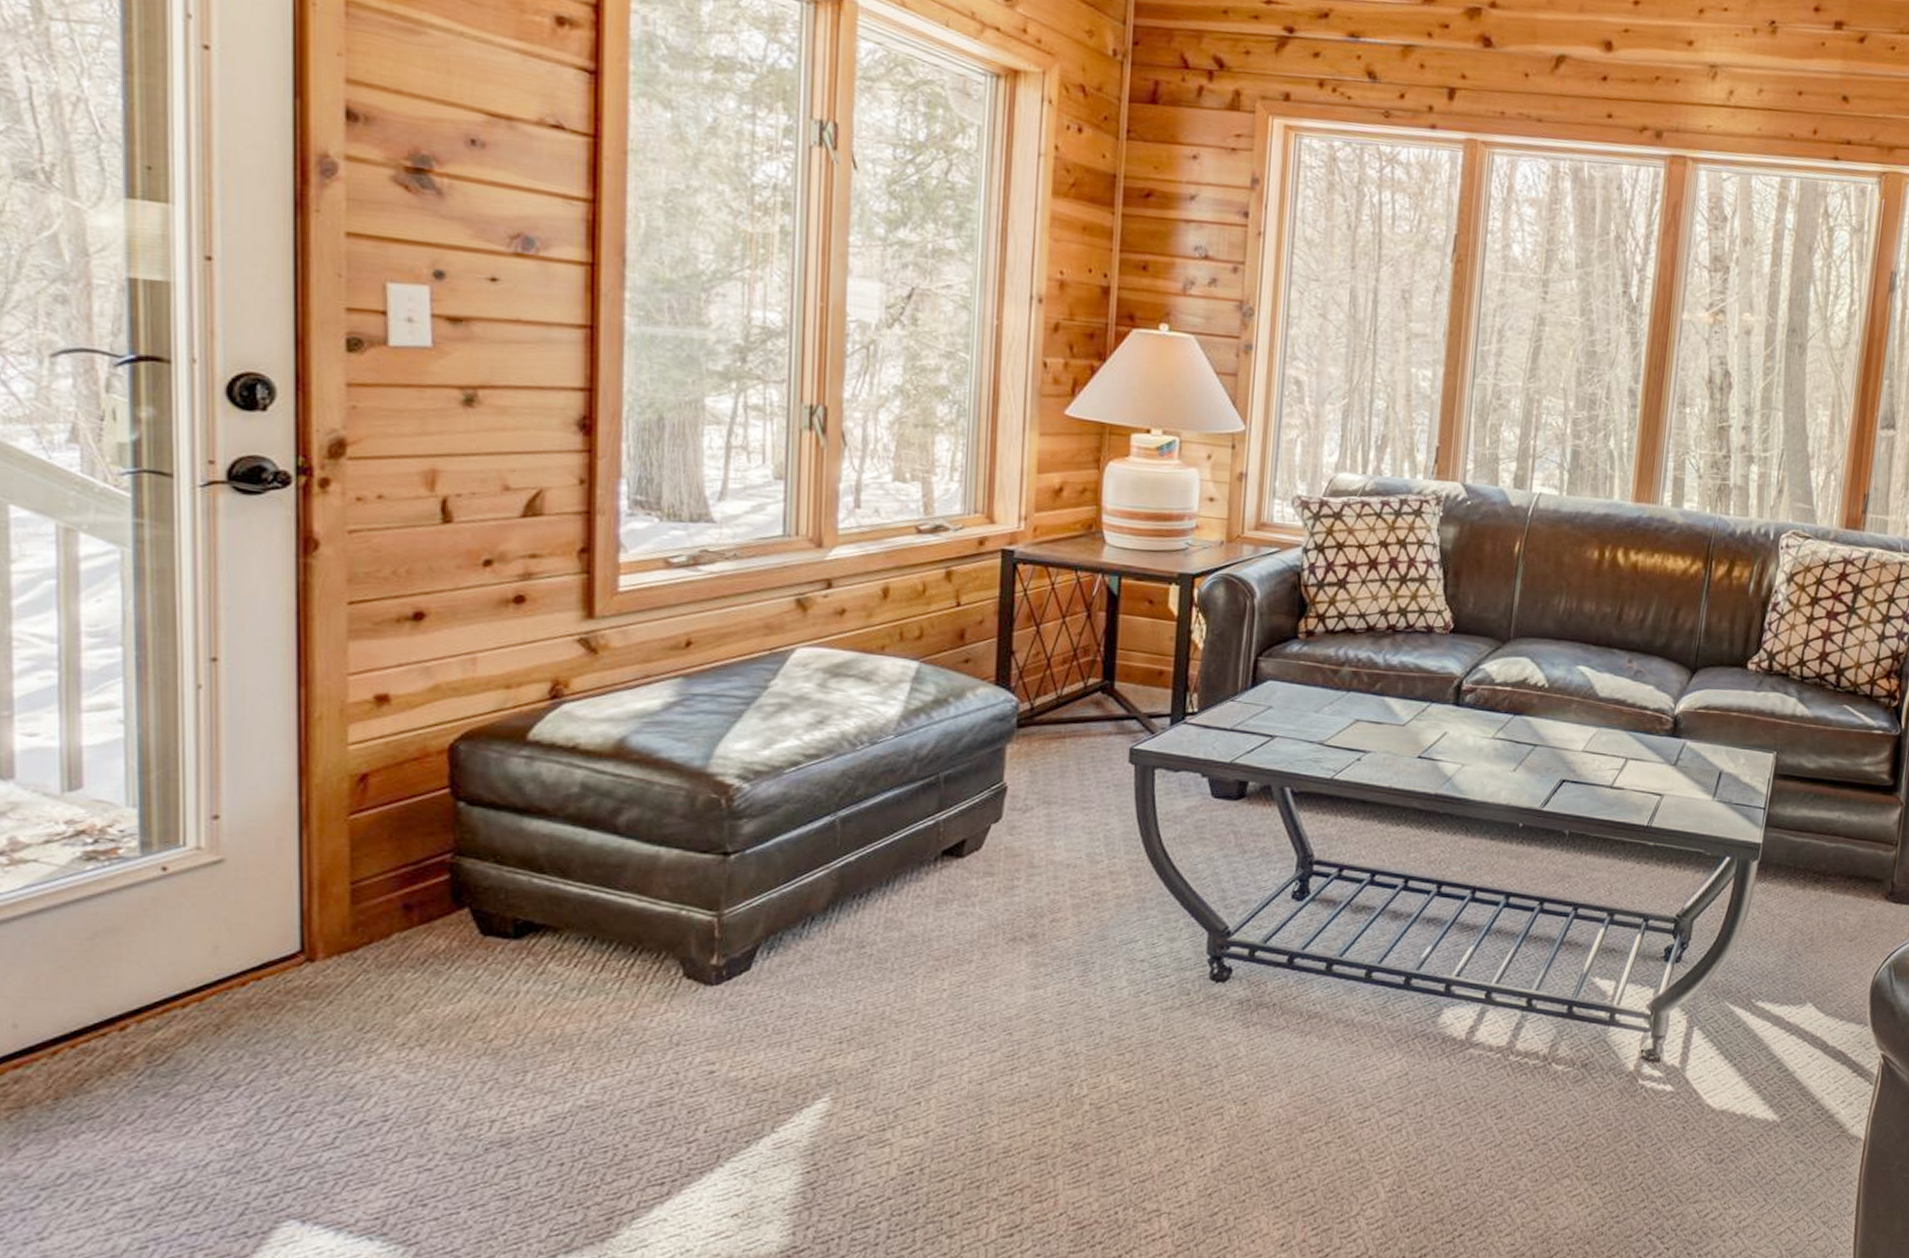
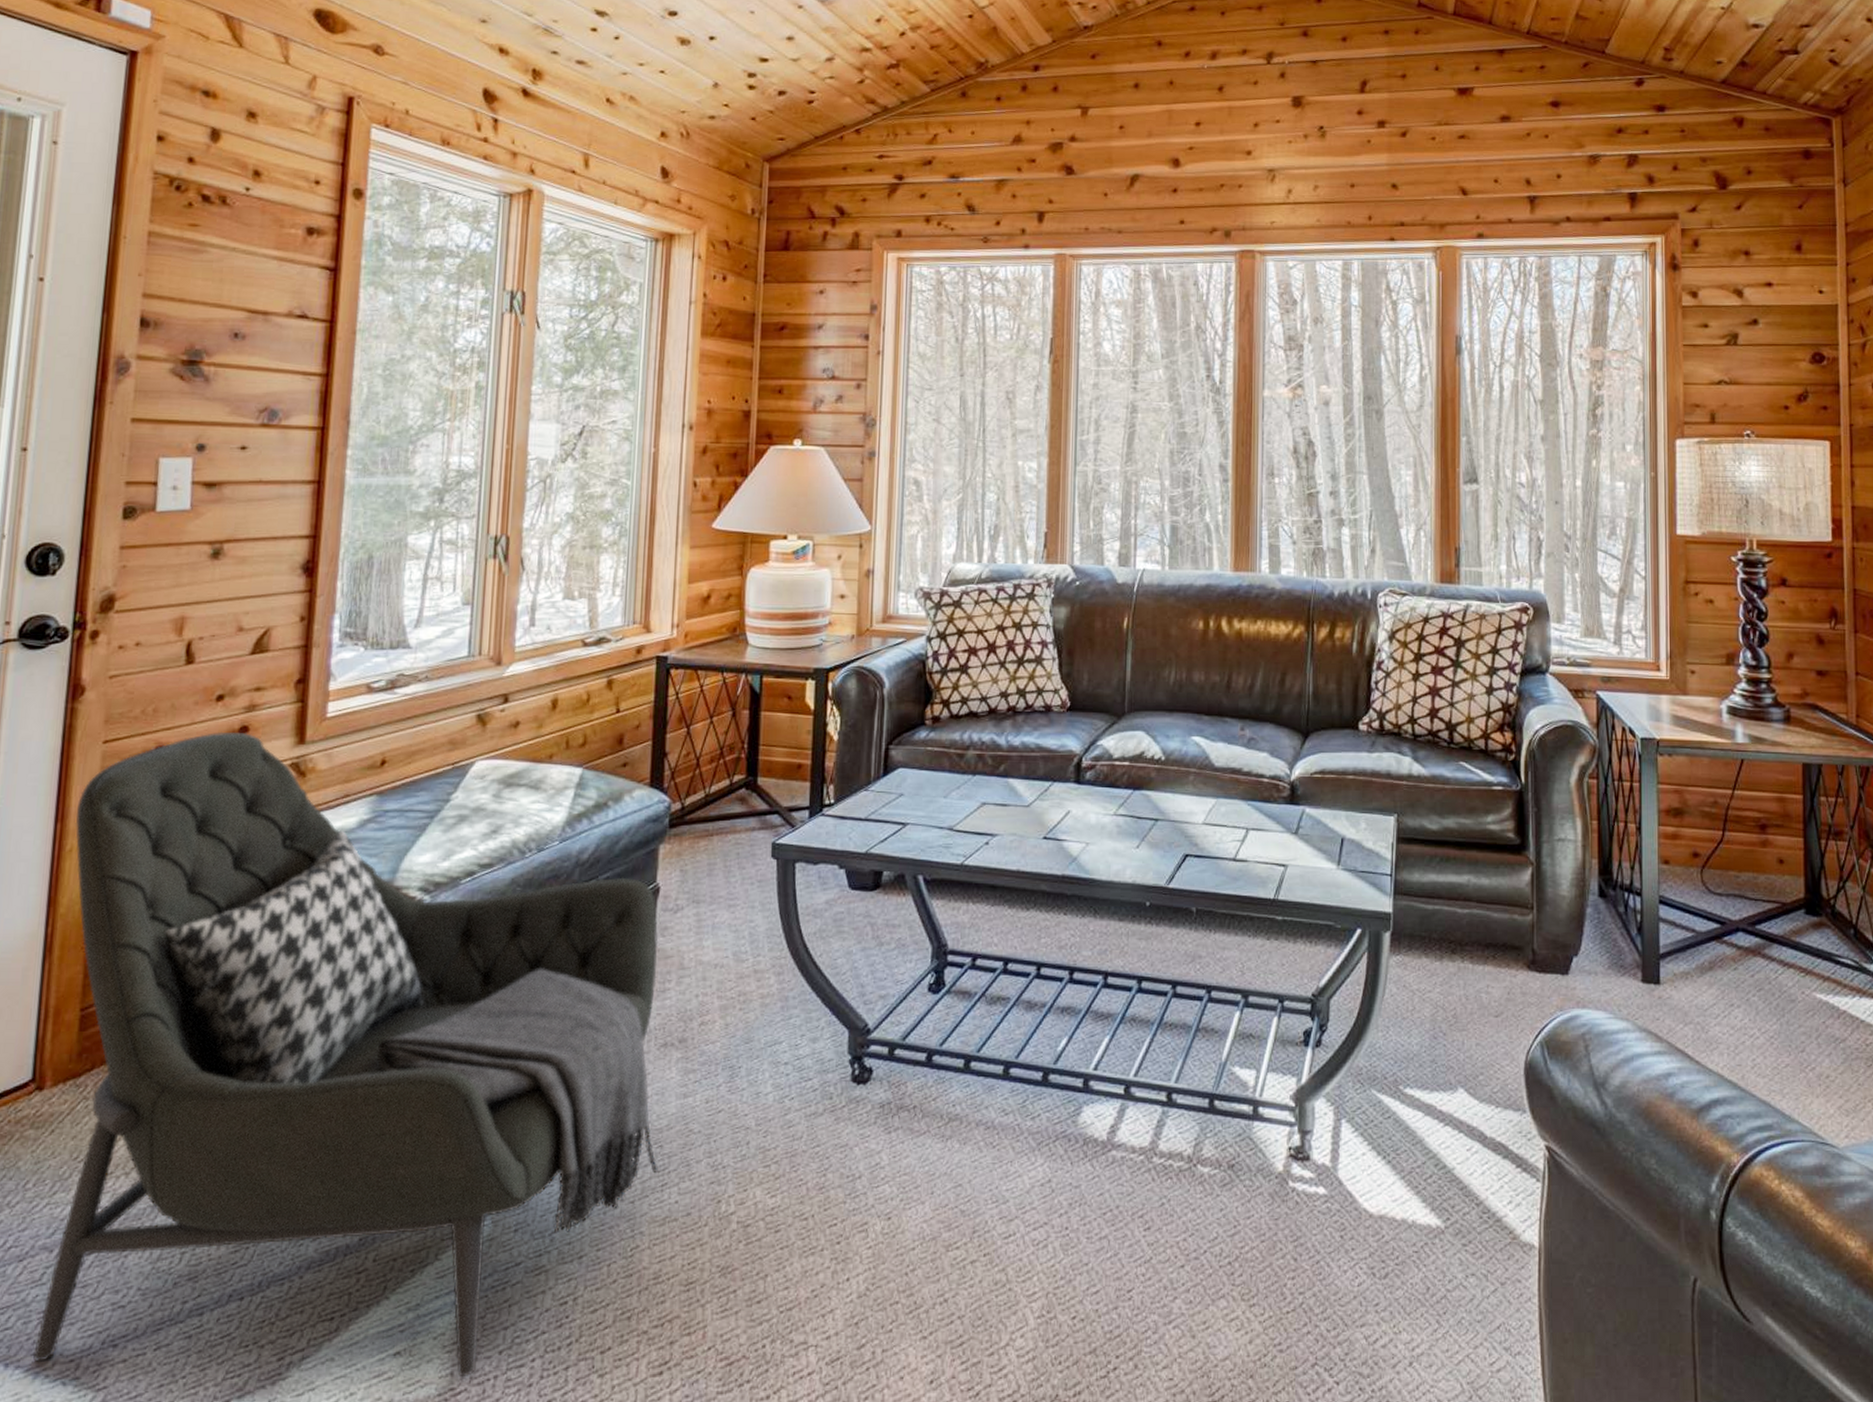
armchair: none [322,599,1008,1236] -> present [33,731,659,1376]

